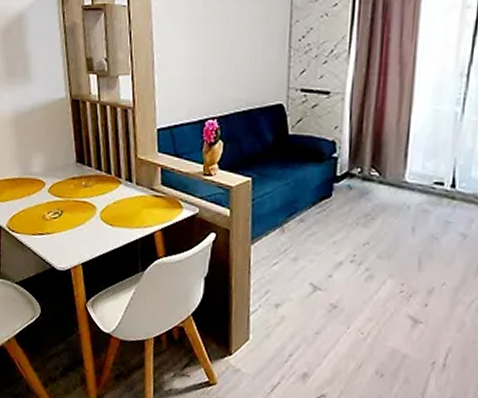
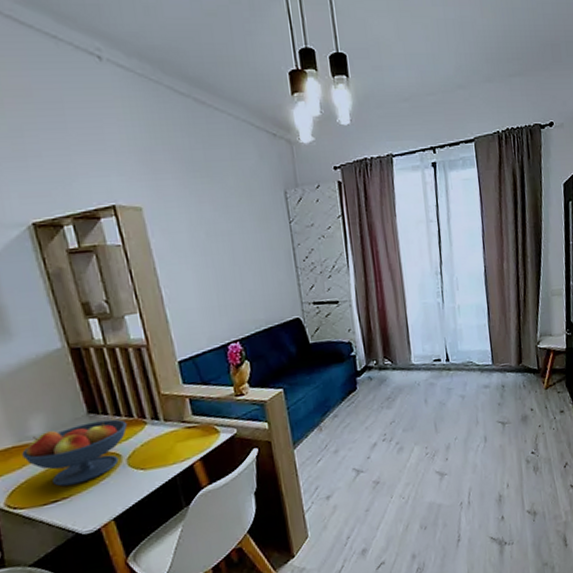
fruit bowl: none [24,170,106,224] -> present [22,419,128,487]

